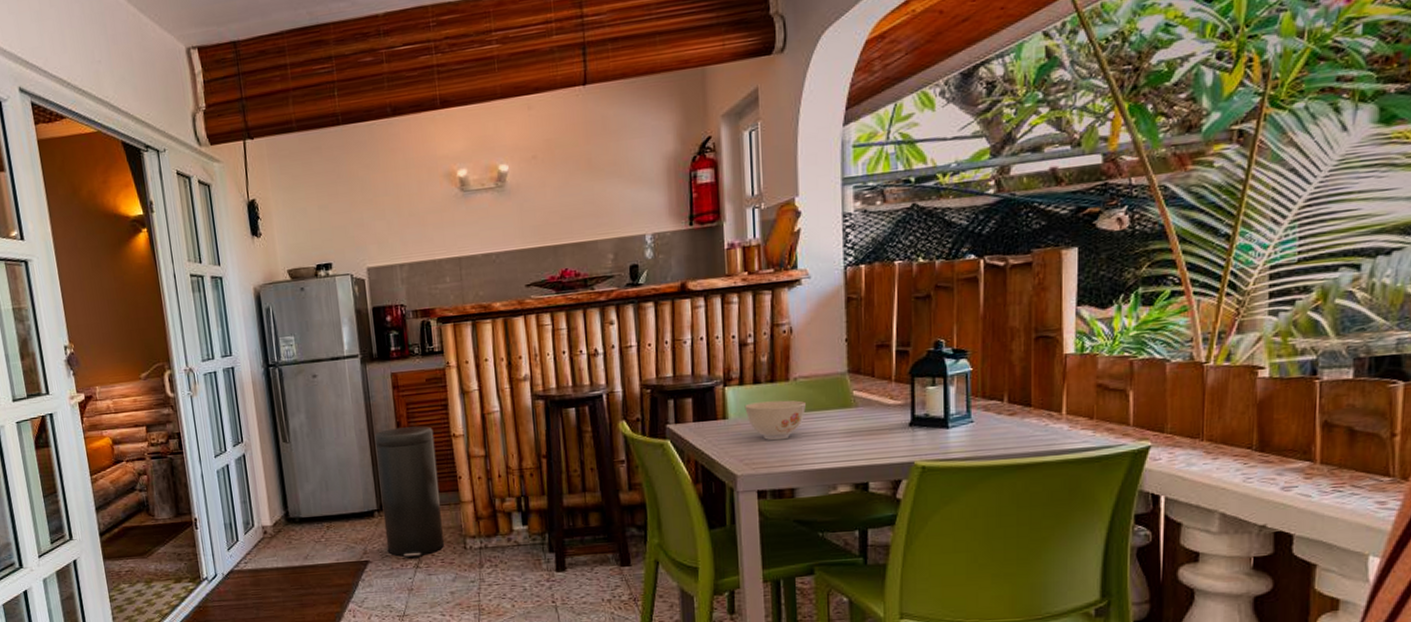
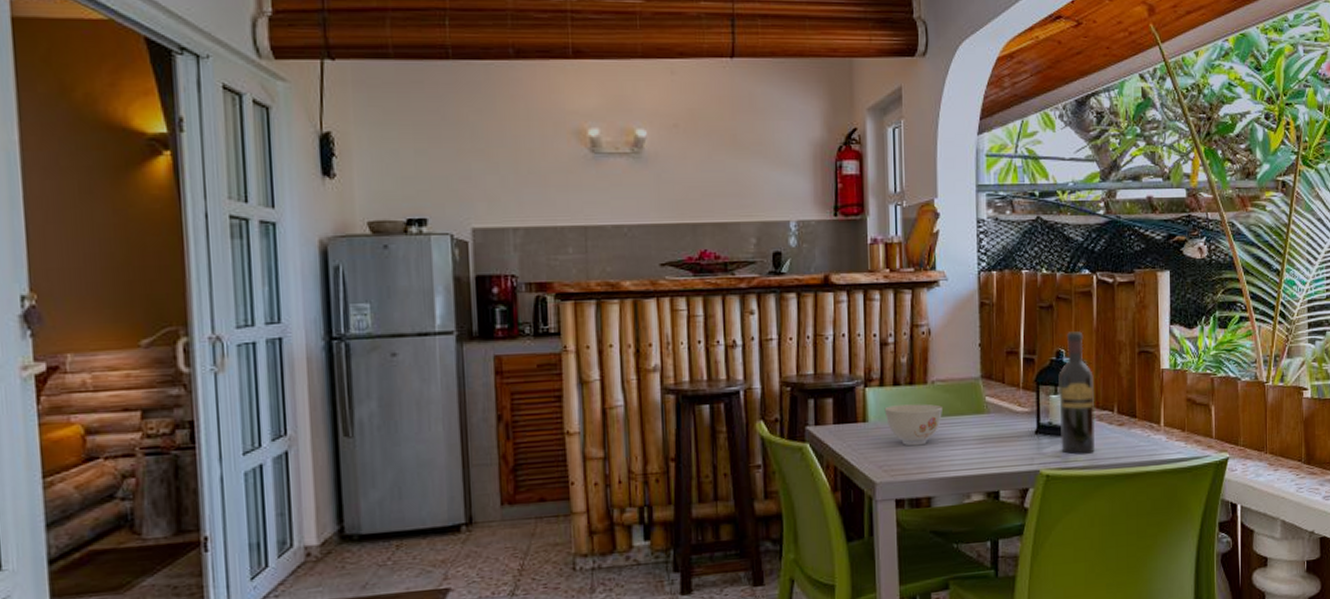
pedal bin: present [374,426,445,557] -> none [468,420,549,582]
wine bottle: none [937,320,981,445] -> present [1058,331,1096,454]

